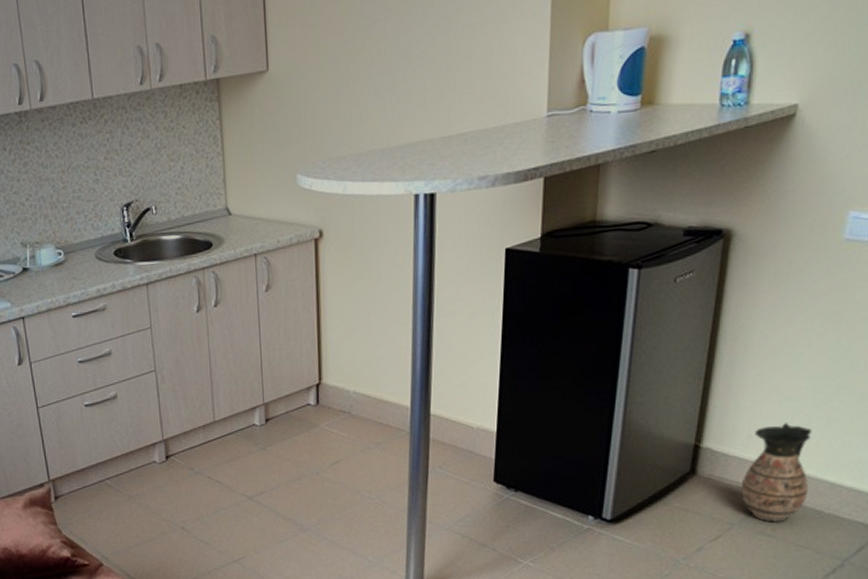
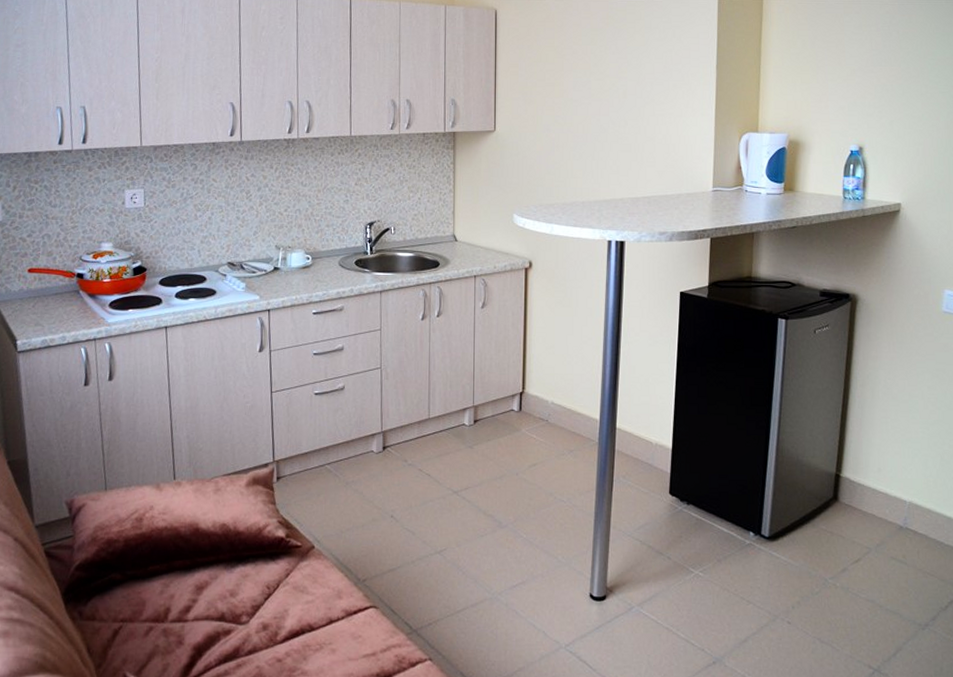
ceramic jug: present [741,423,812,522] -> none [875,461,930,550]

